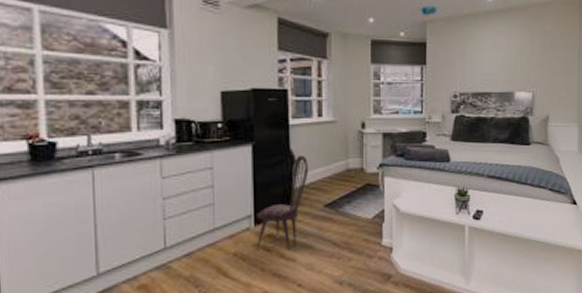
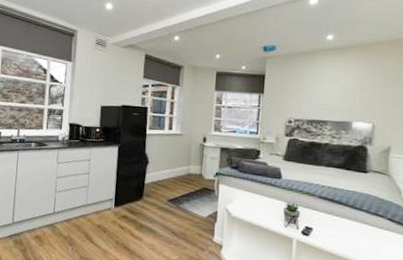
dining chair: present [256,154,308,251] -> none [114,157,158,232]

